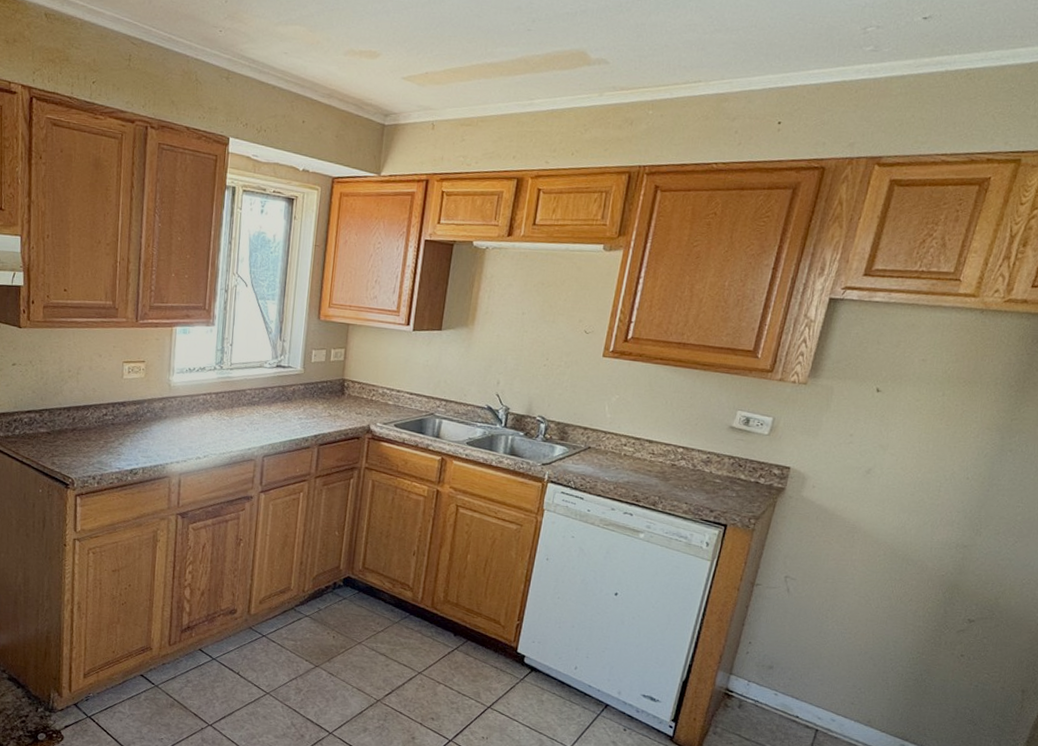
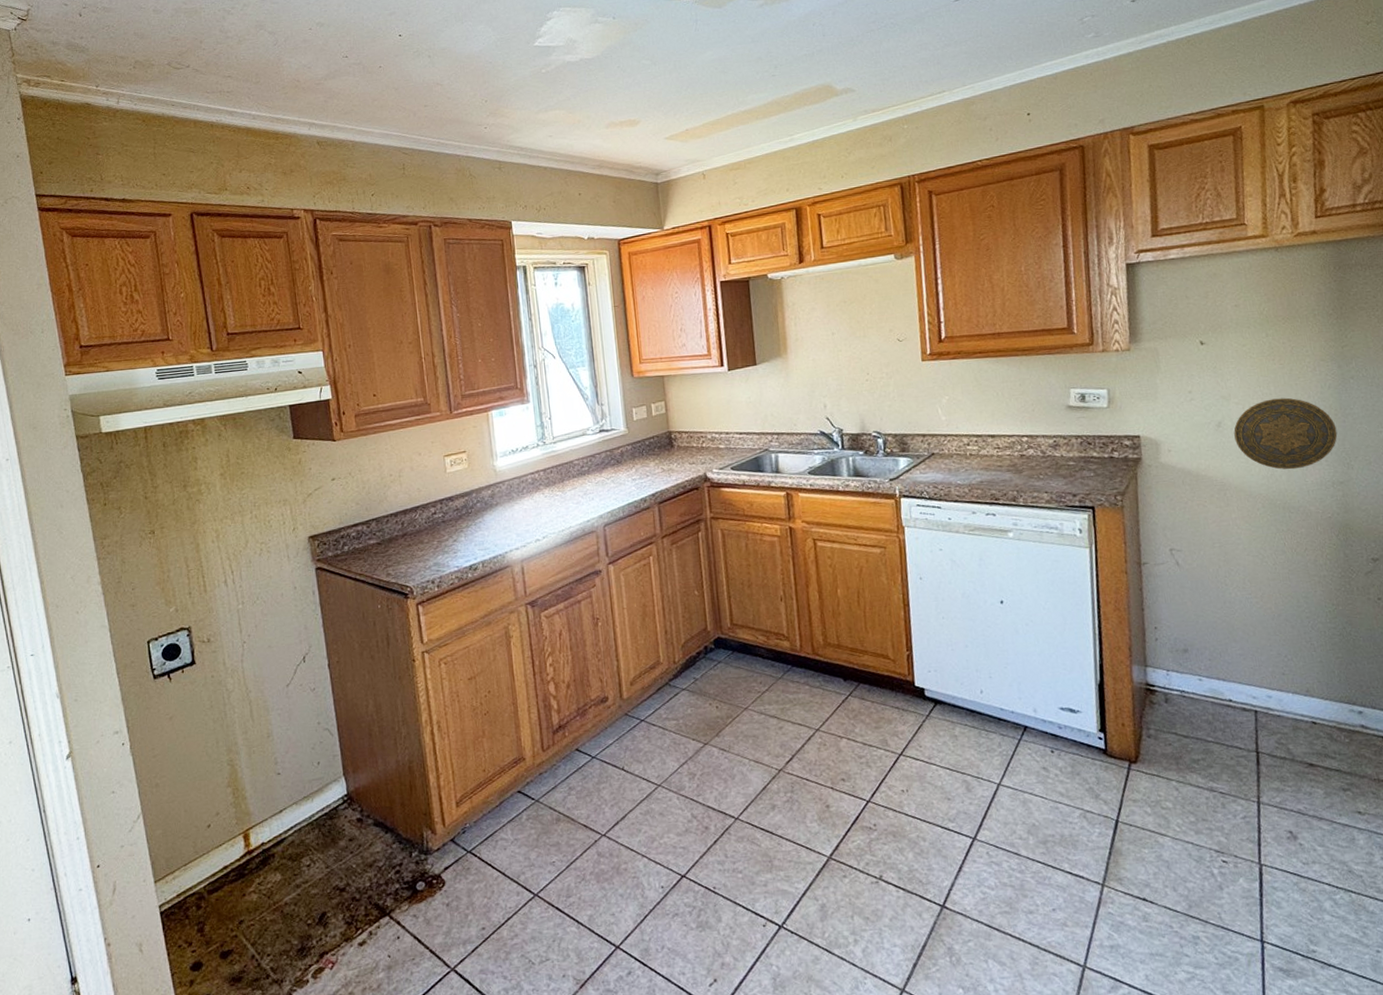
decorative plate: none [878,456,979,526] -> present [1234,397,1338,470]

